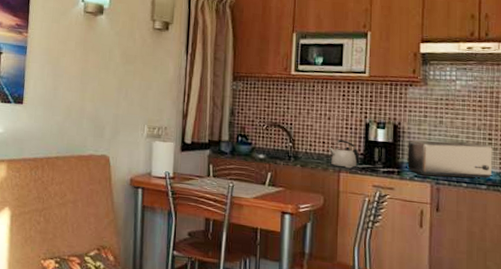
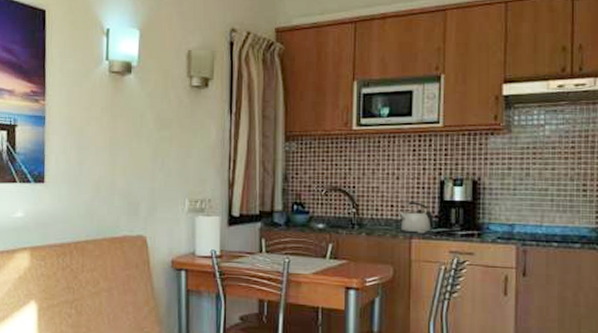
toaster: present [407,140,493,179] -> none [489,195,588,237]

